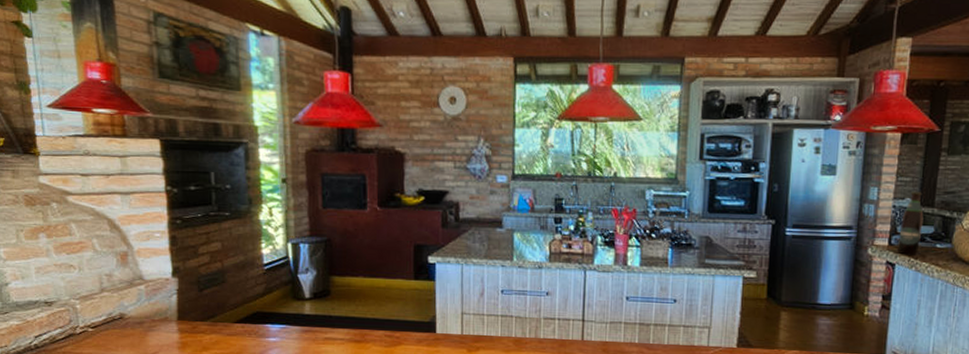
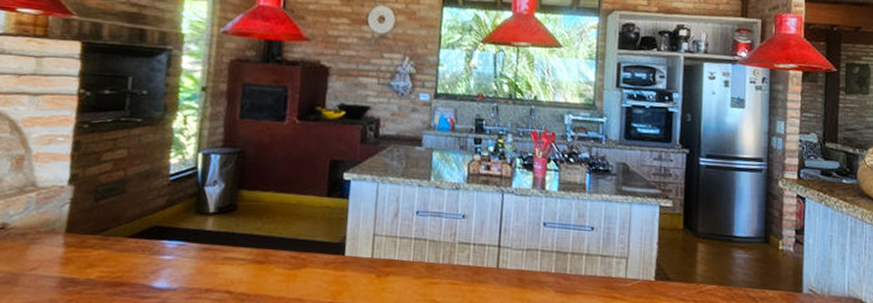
bottle: present [896,192,924,256] -> none [806,127,829,190]

